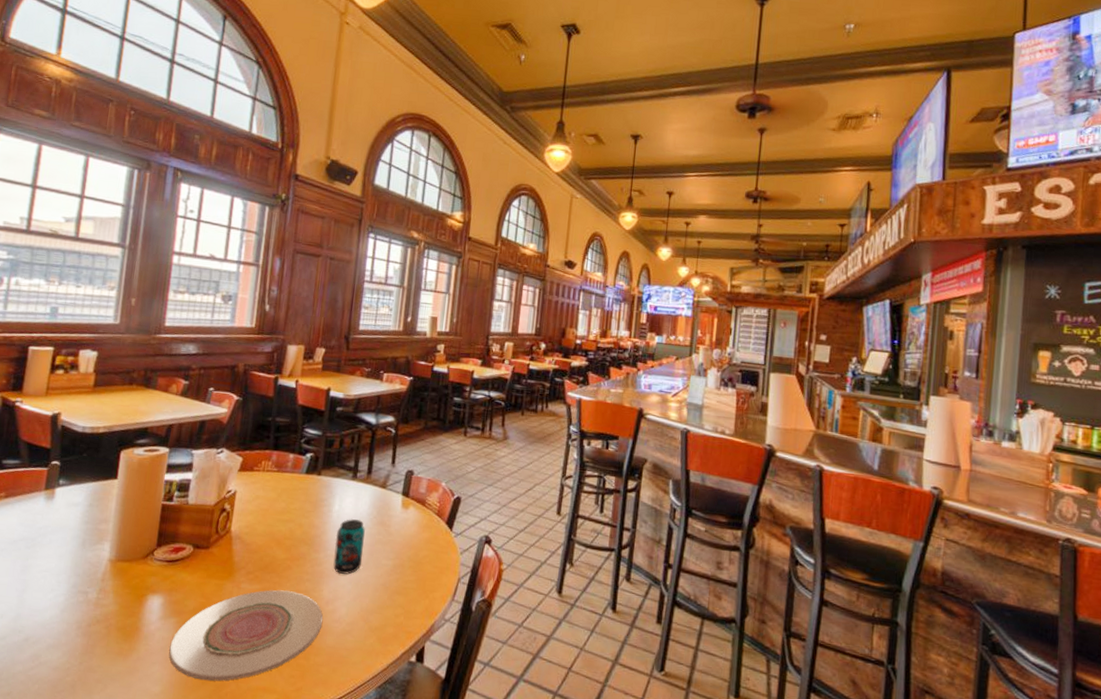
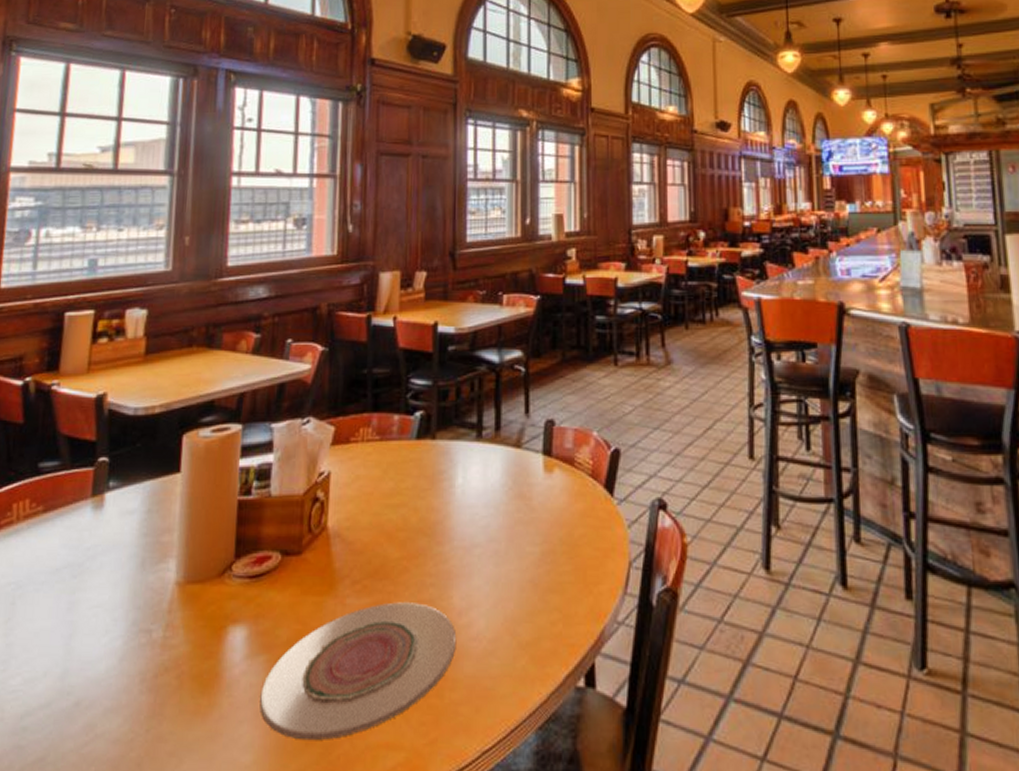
beverage can: present [333,519,365,575] -> none [462,493,501,571]

